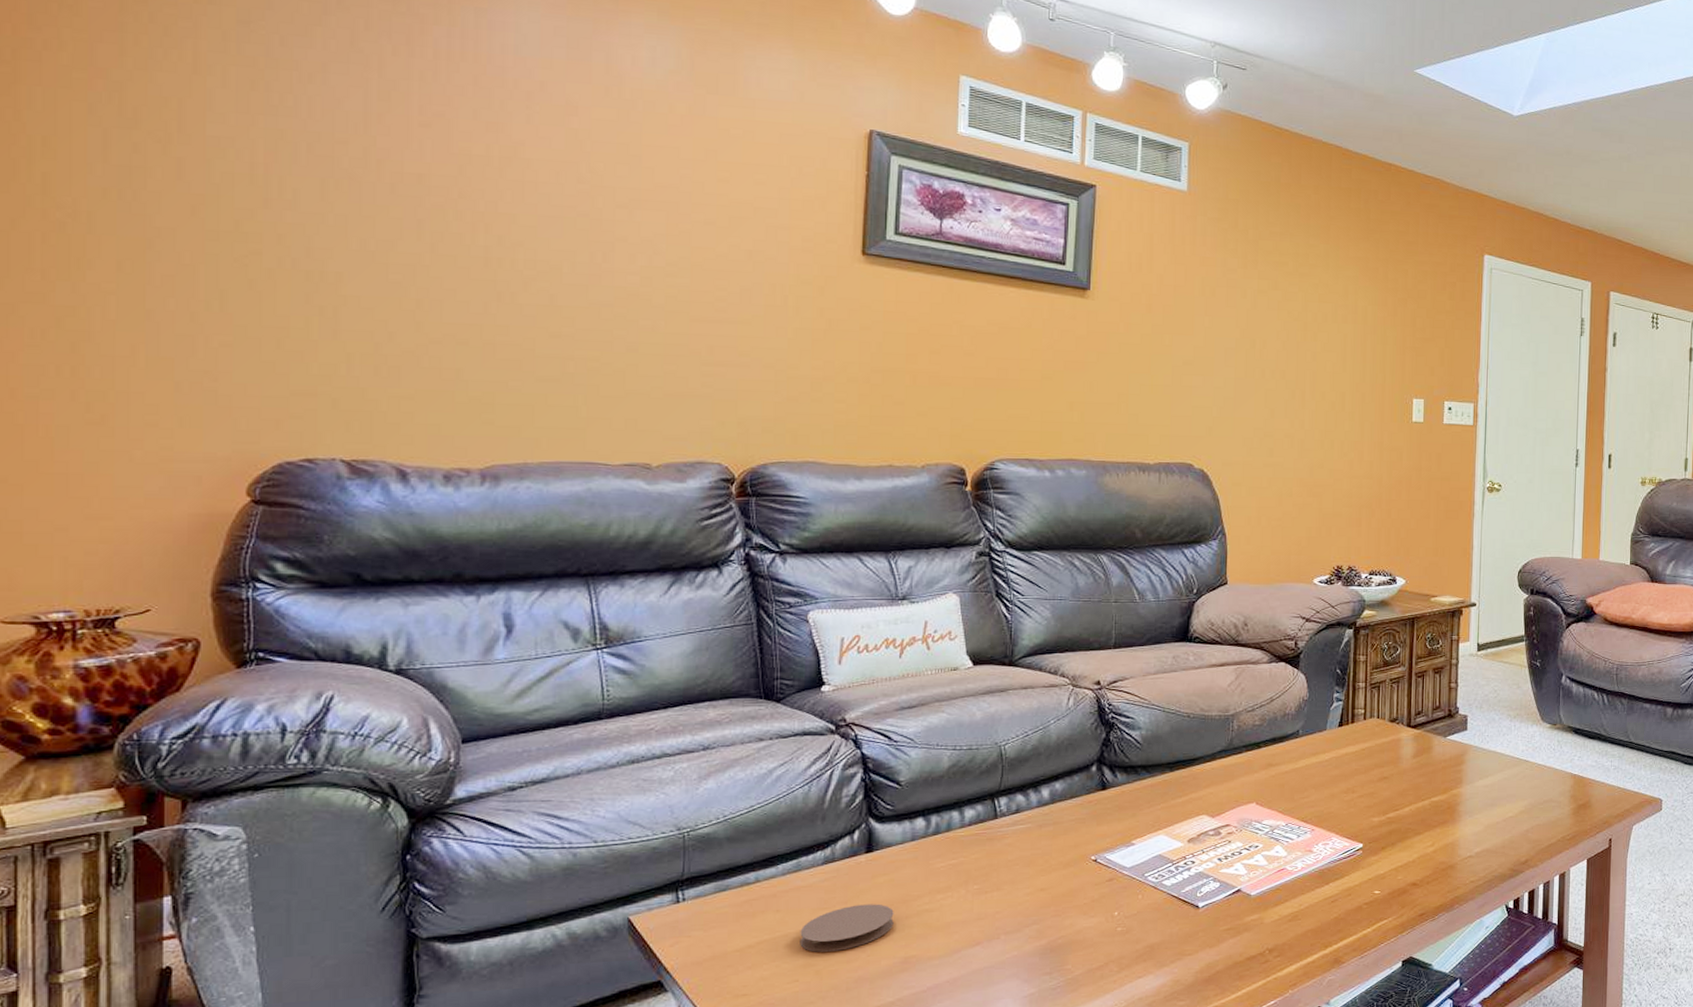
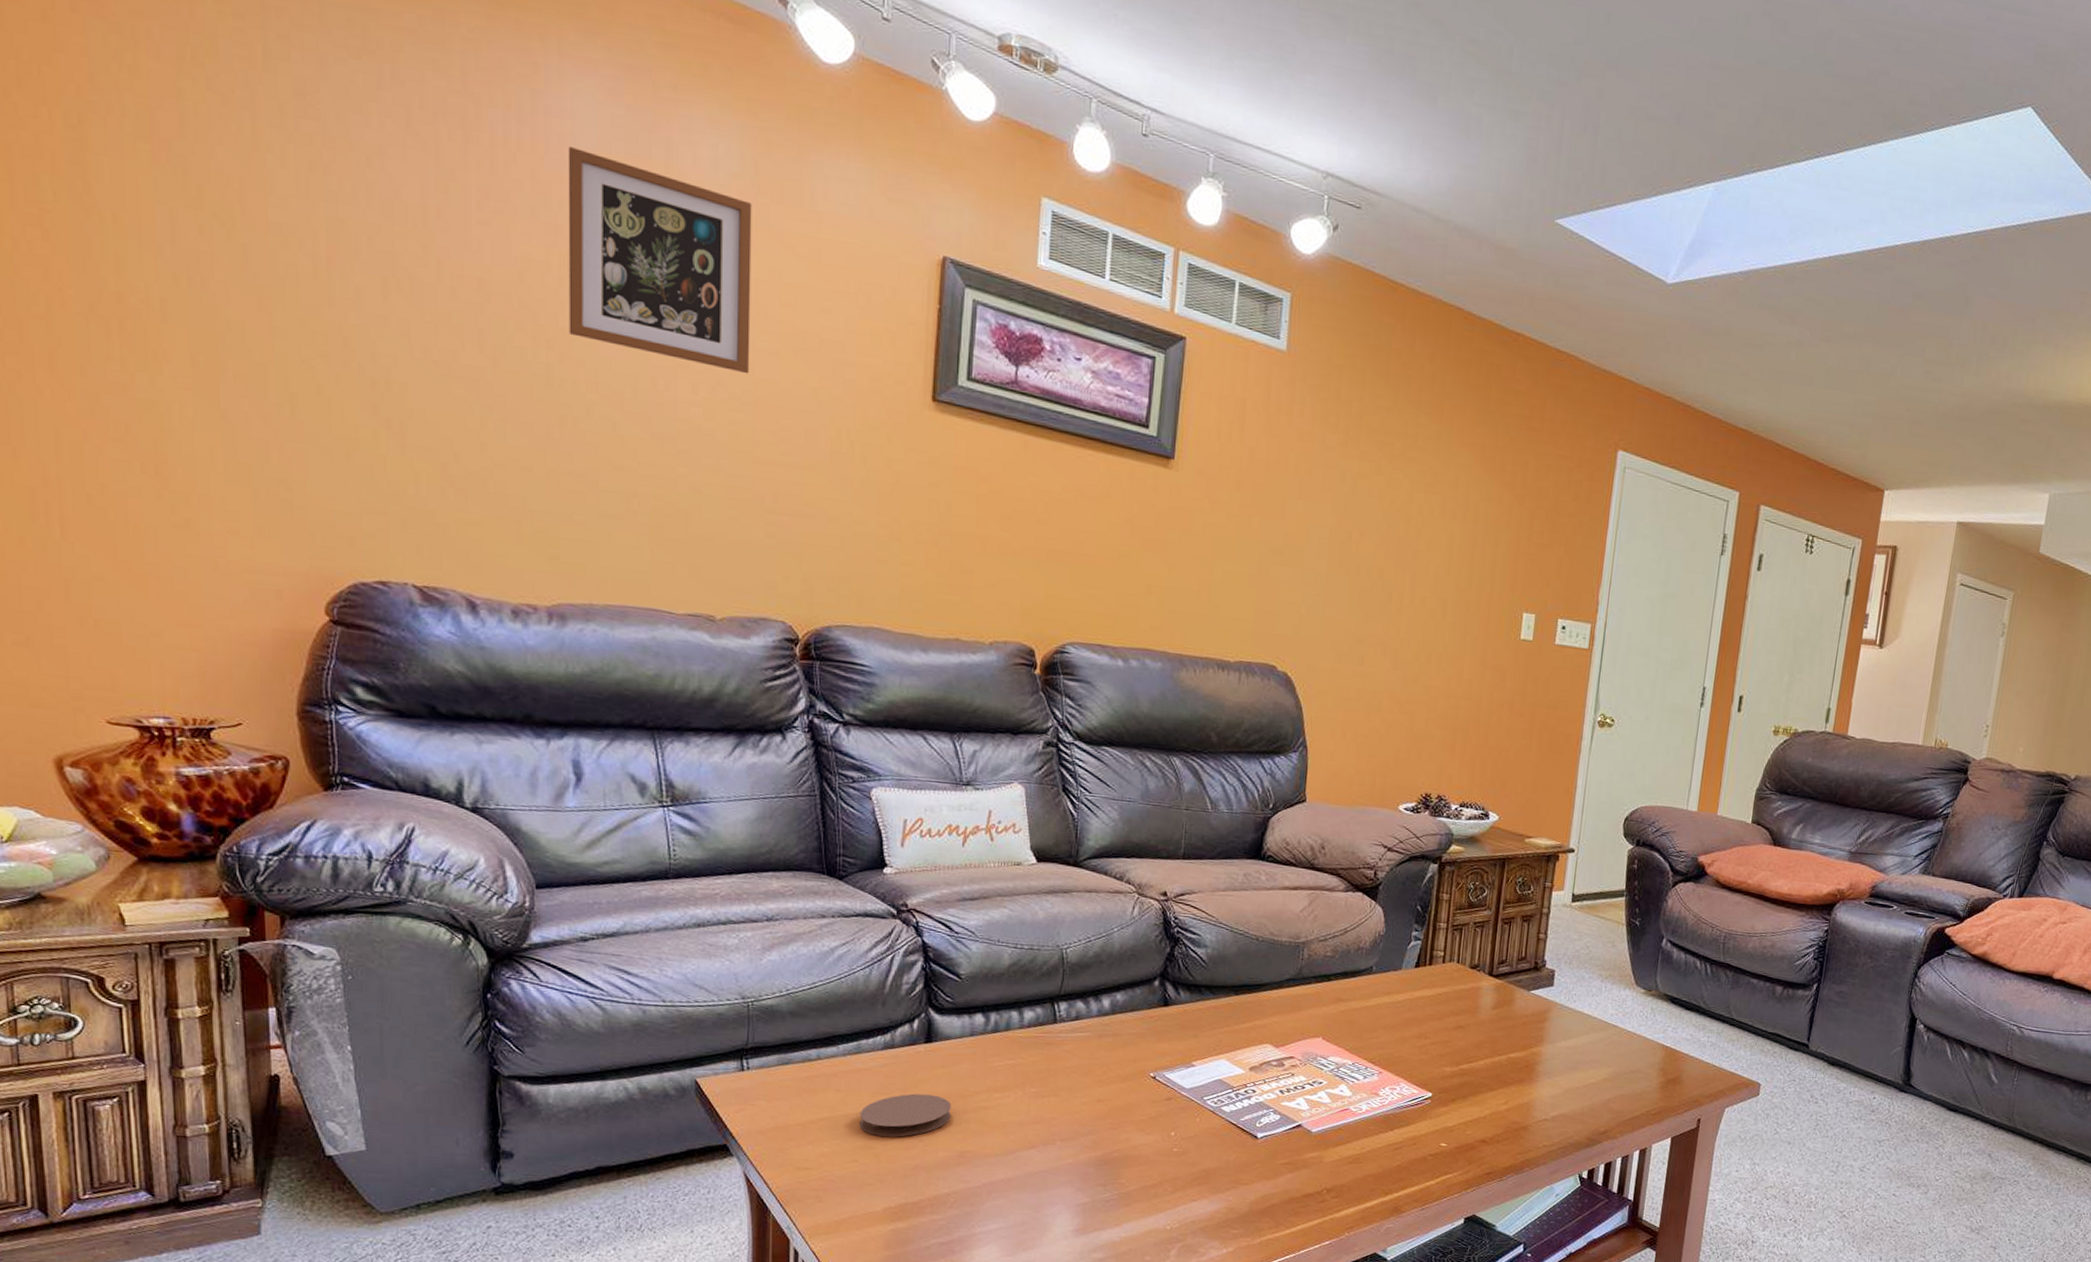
picture frame: none [508,55,689,243] -> present [568,147,752,374]

